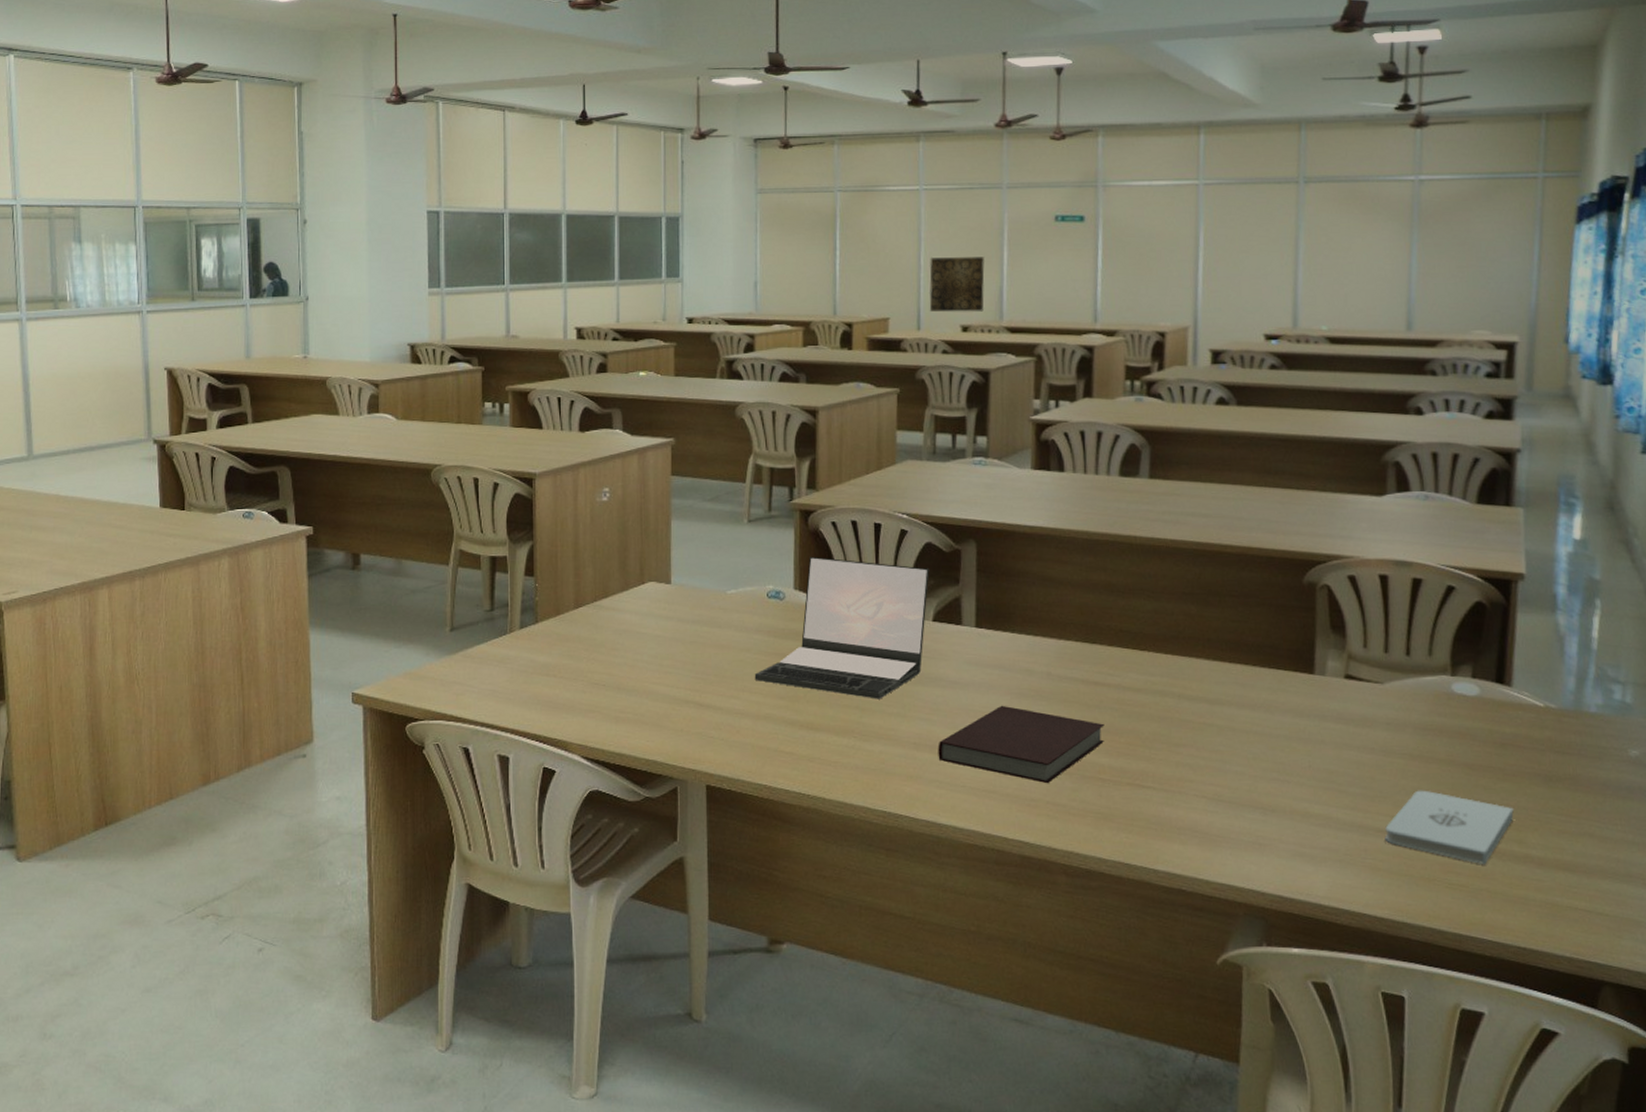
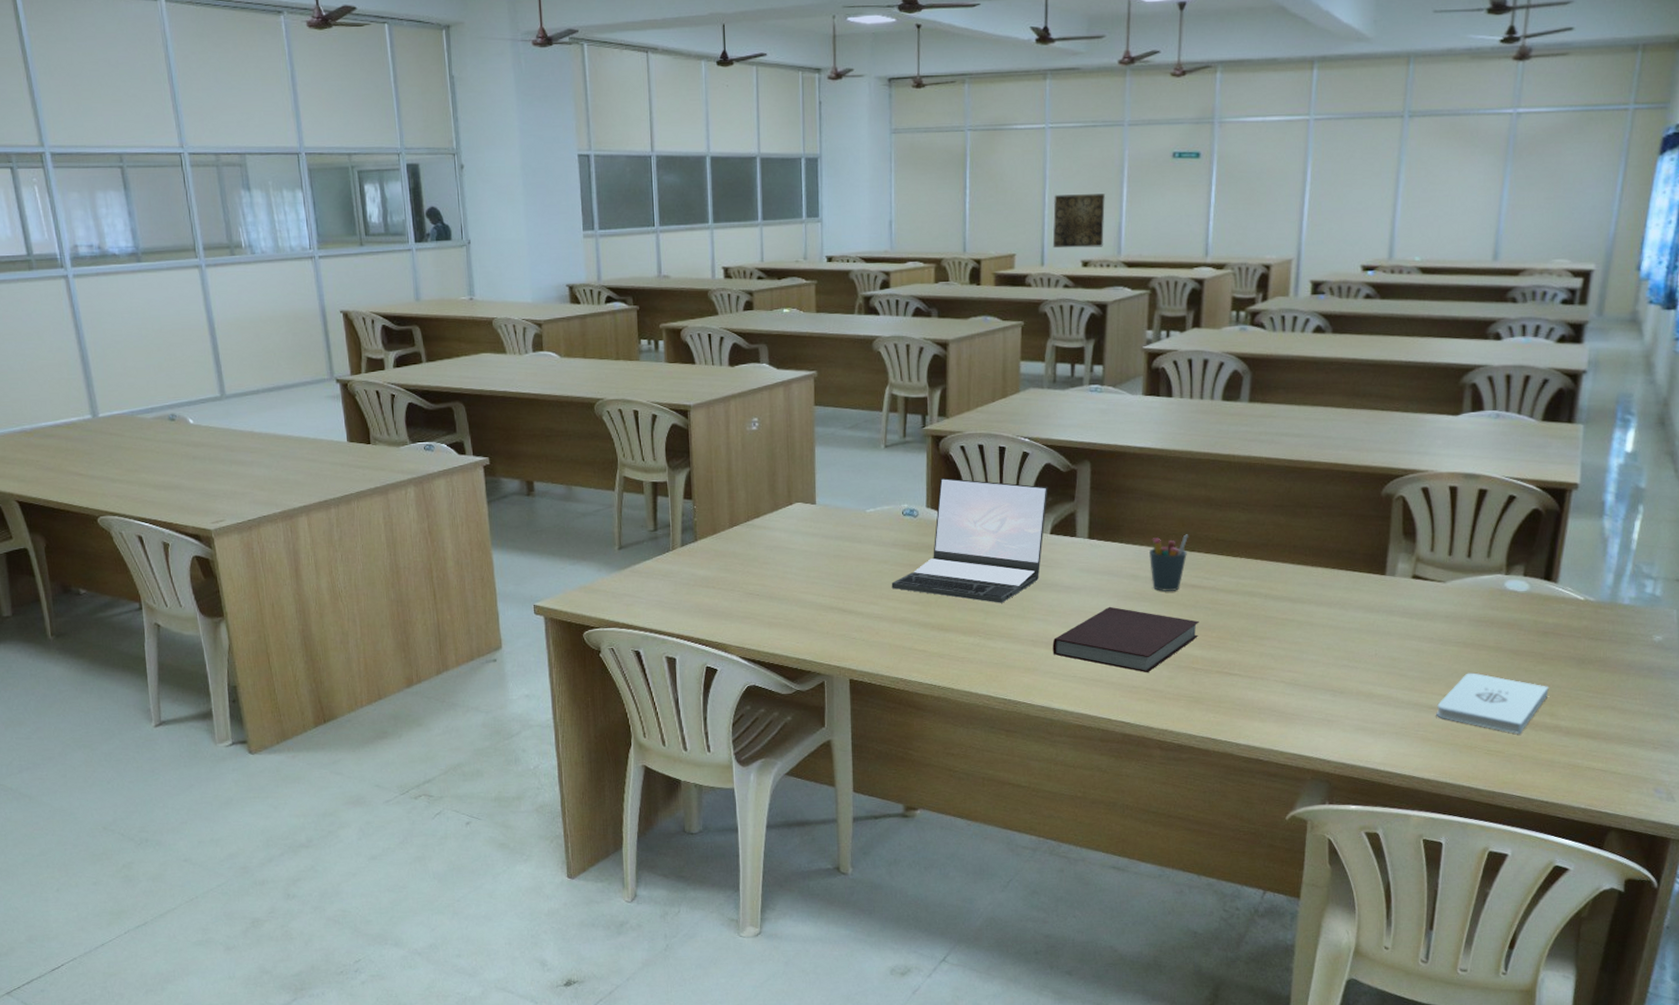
pen holder: none [1045,624,1088,689] -> present [1149,534,1188,591]

